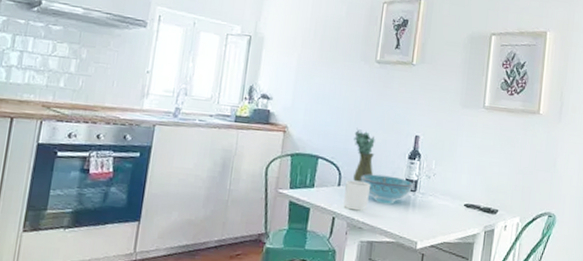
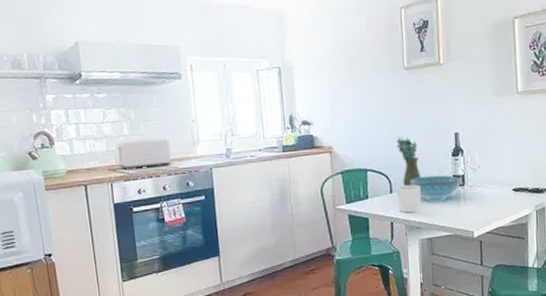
toaster: none [56,78,117,114] -> present [116,138,171,169]

